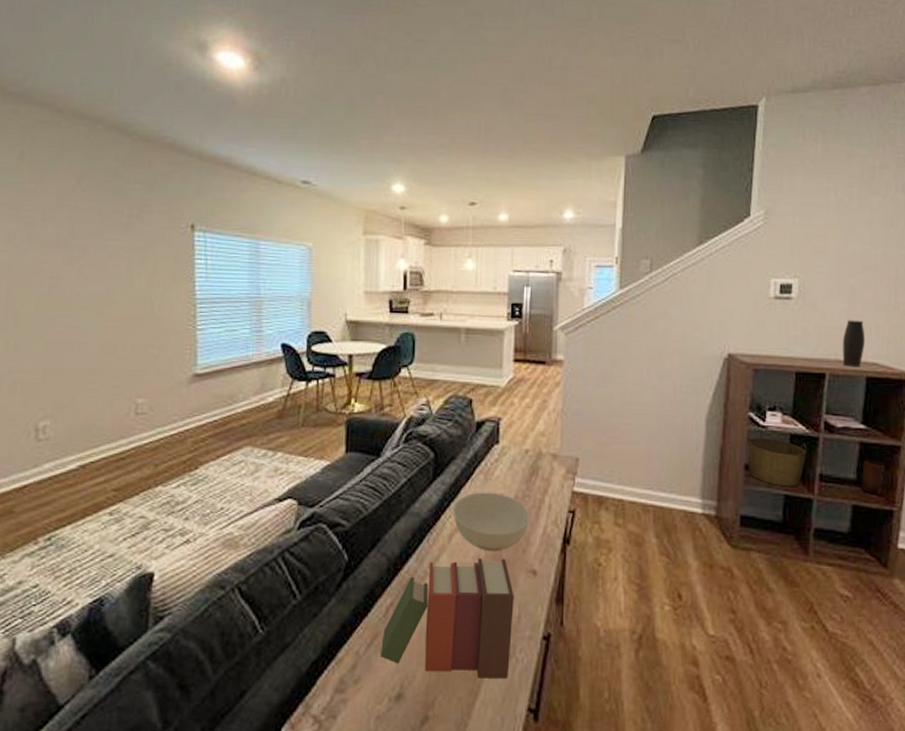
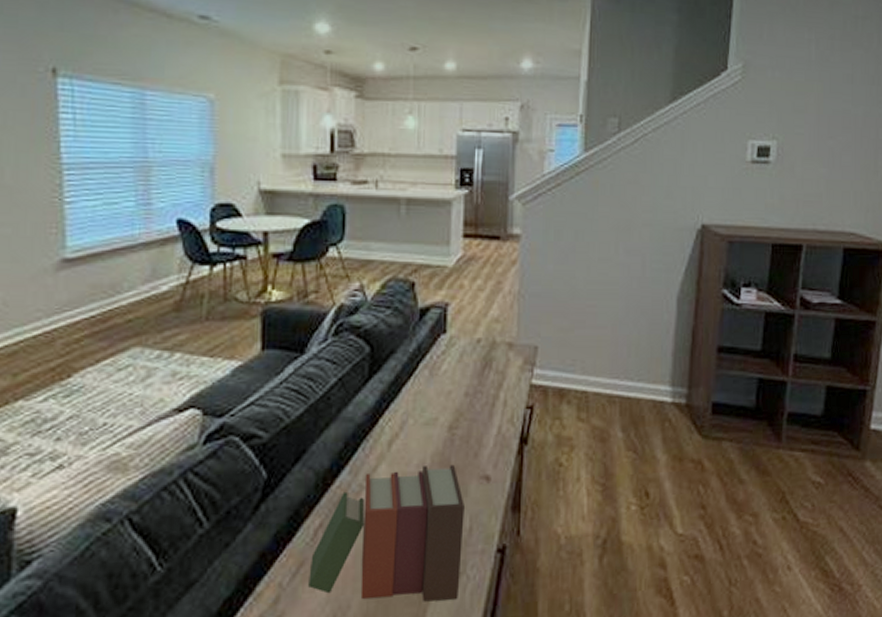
bowl: present [453,492,530,552] -> none [393,389,483,458]
basket: present [747,437,807,487] -> none [720,316,782,370]
vase: present [842,320,866,367] -> none [820,186,844,237]
candle: present [861,460,884,495] -> none [836,337,859,374]

